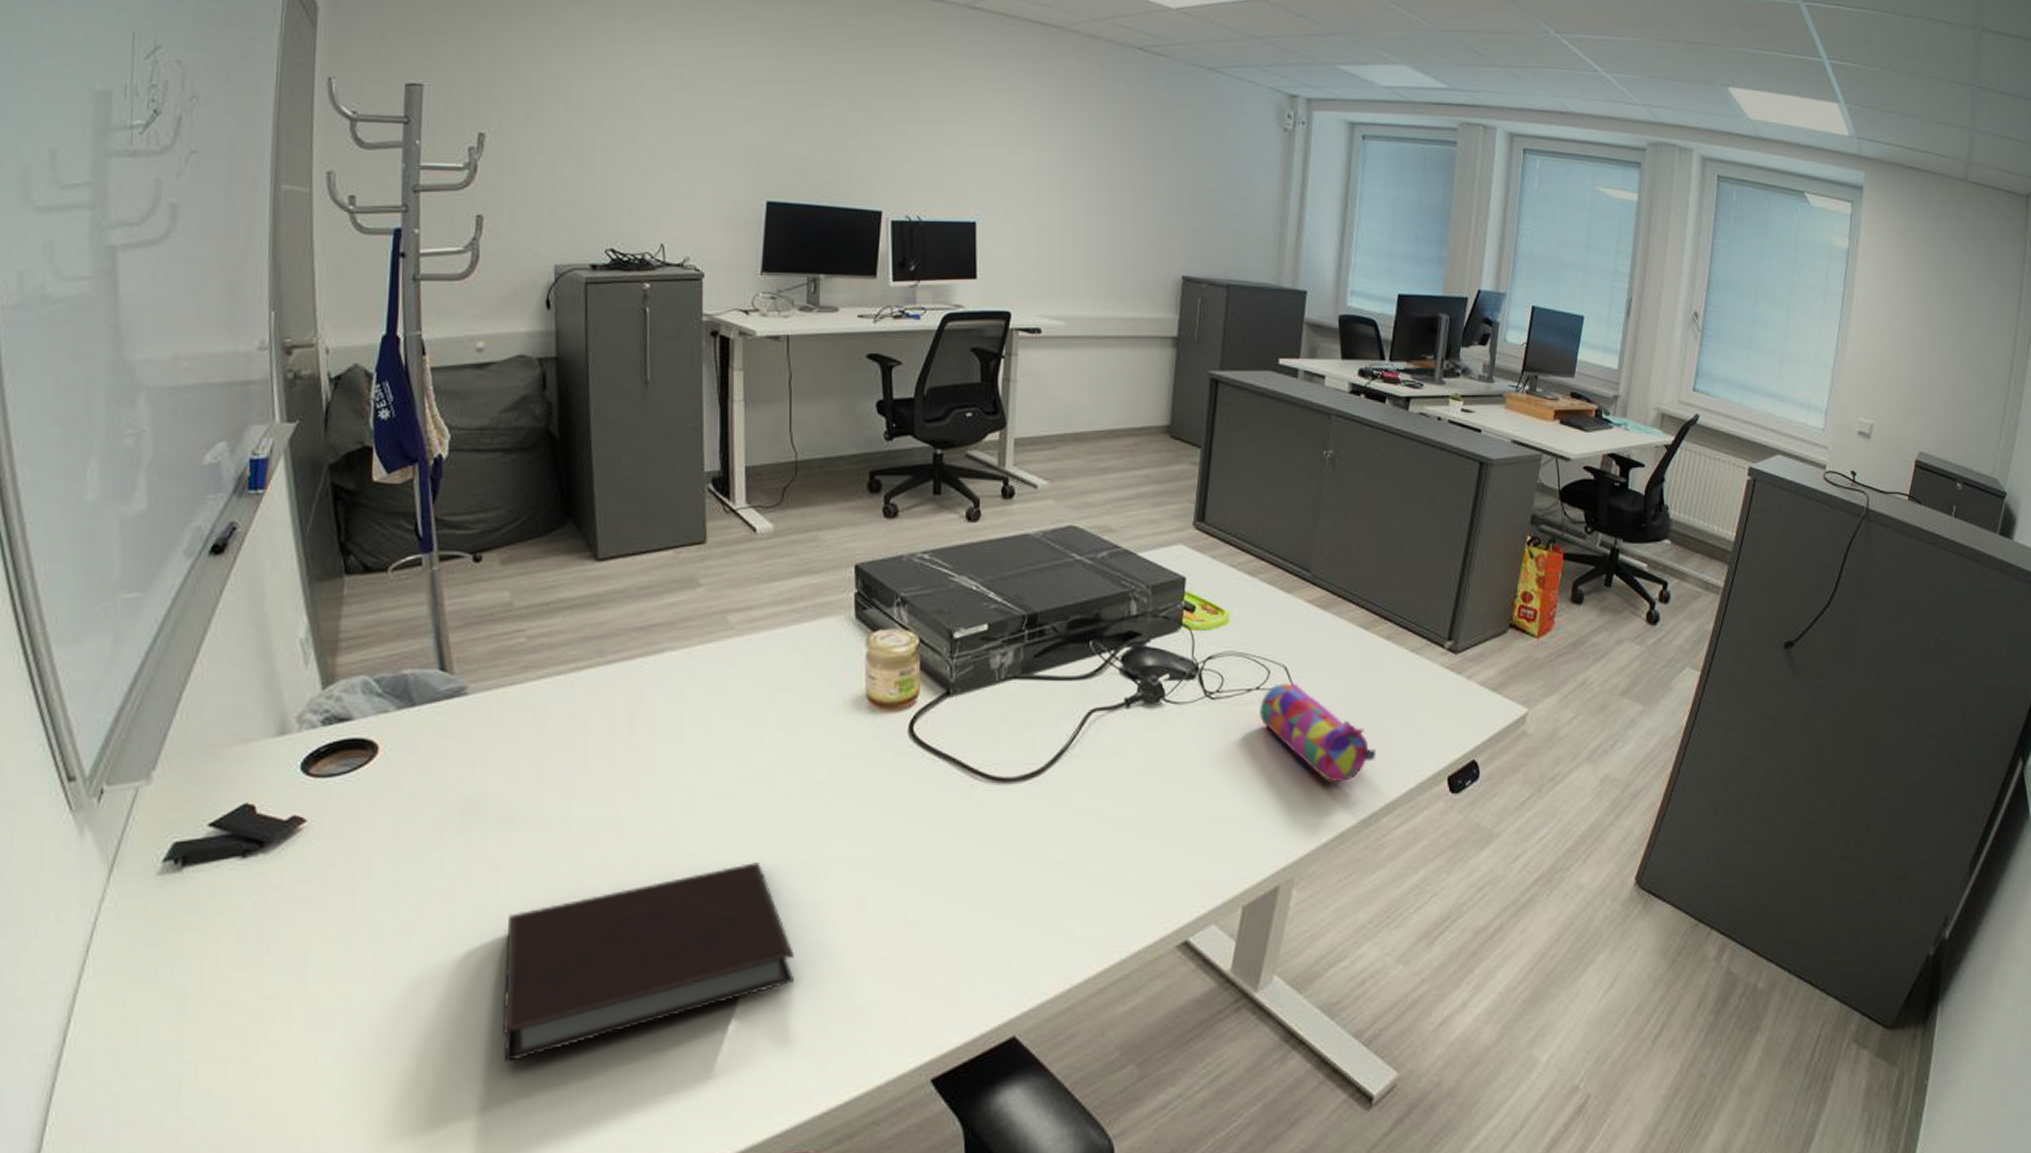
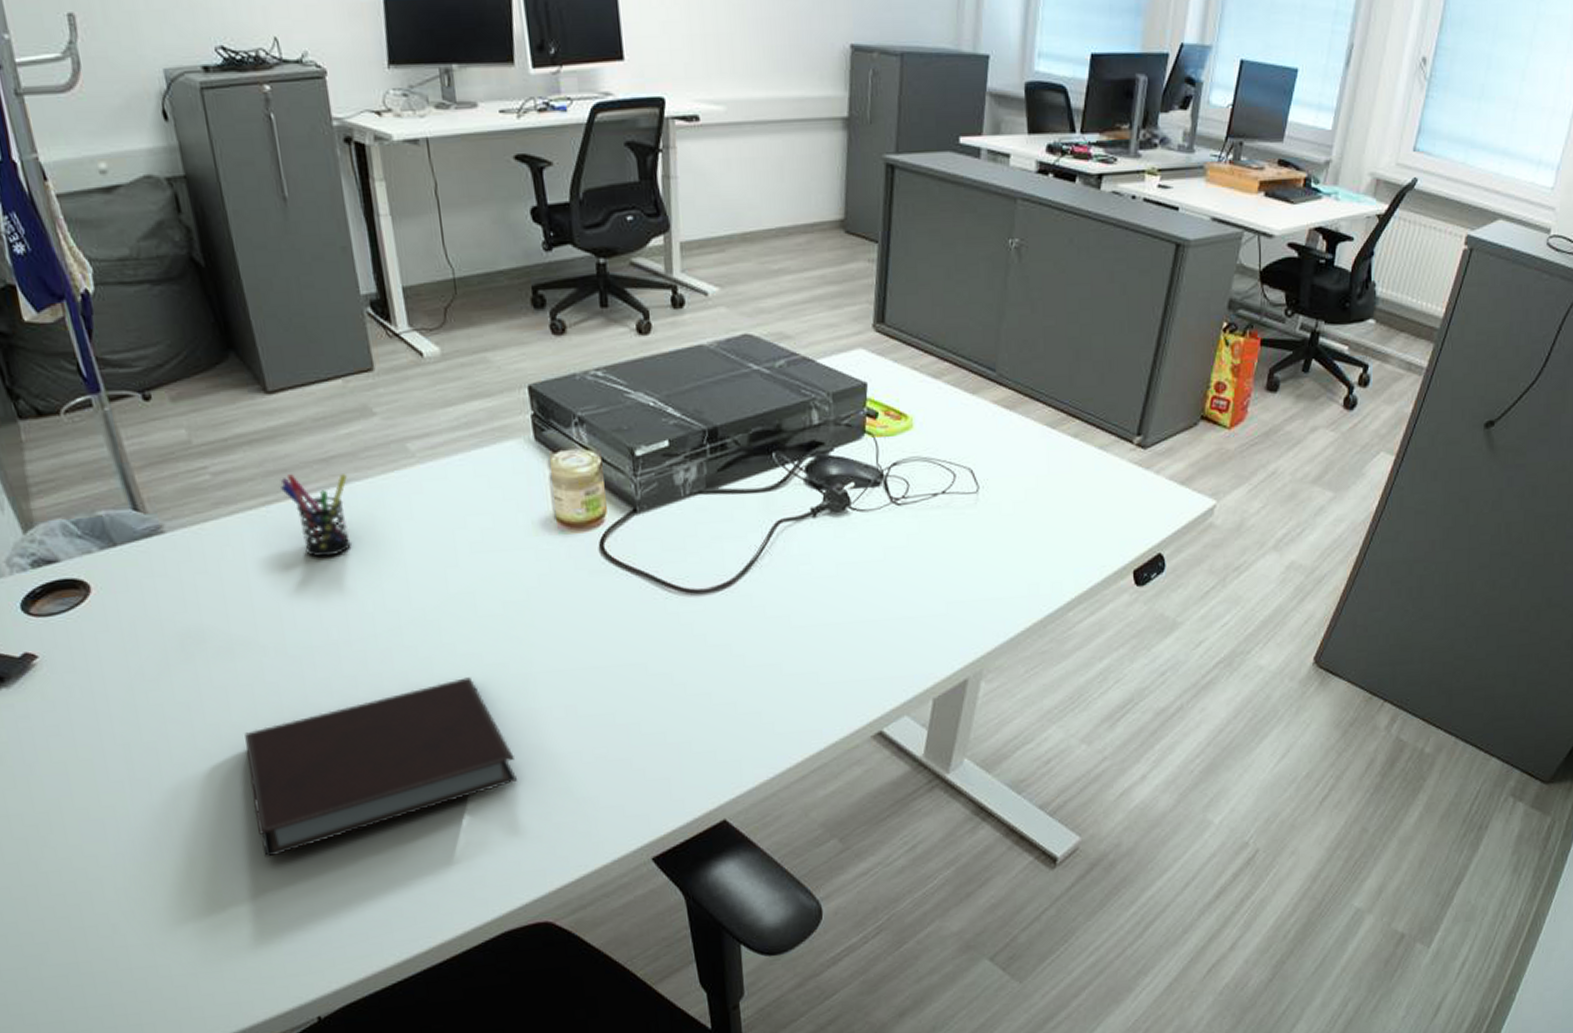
pen holder: none [594,641,663,727] -> present [280,474,351,558]
pencil case: present [1260,683,1377,783] -> none [946,485,1063,581]

